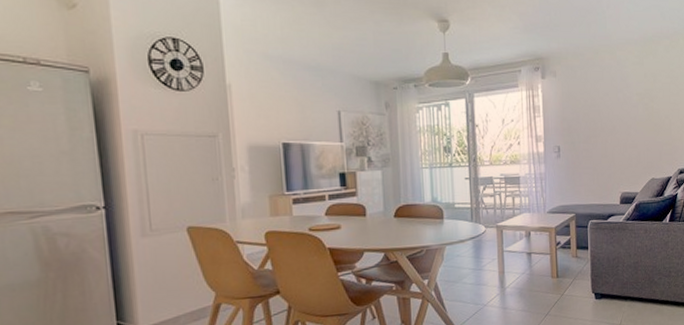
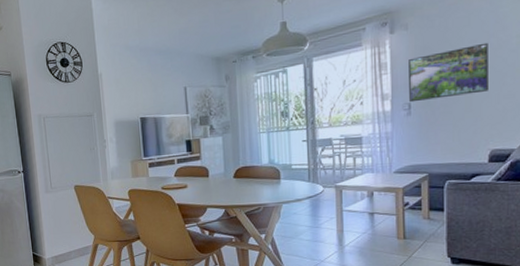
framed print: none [557,96,618,146] -> present [409,42,488,103]

